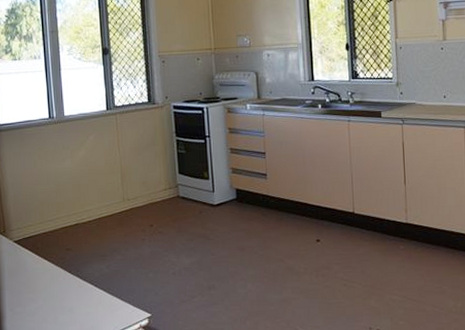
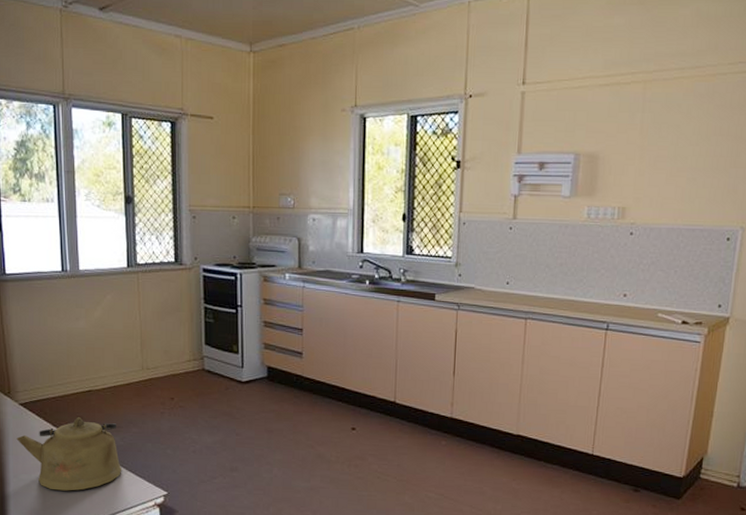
kettle: none [11,249,109,321] -> present [16,417,122,491]

